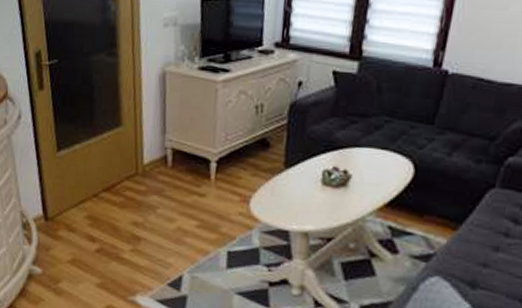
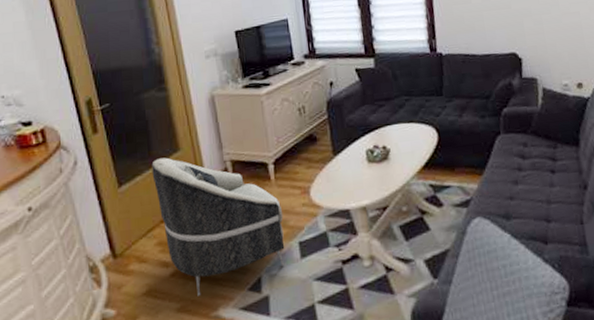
armchair: none [91,130,217,278] -> present [151,157,285,296]

